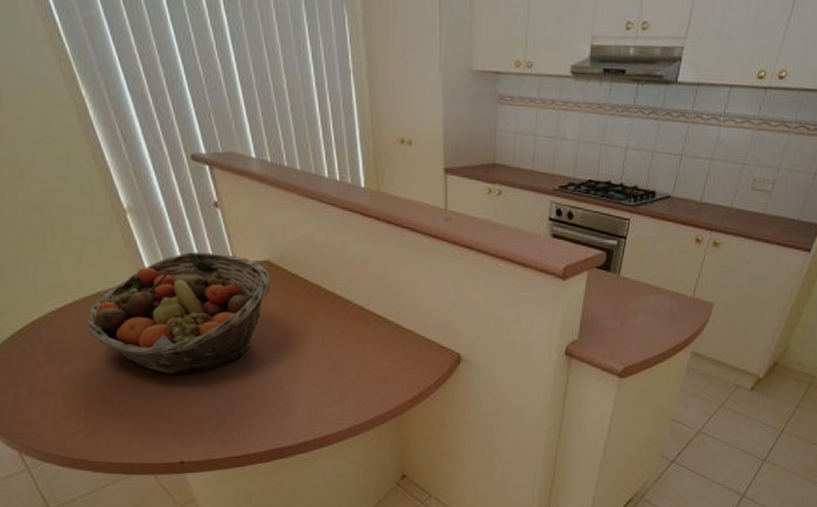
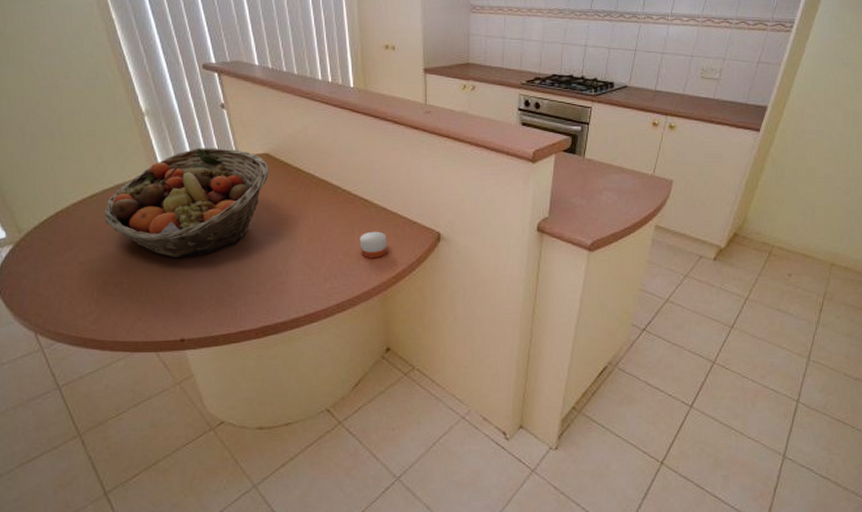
candle: none [373,351,403,381] -> present [360,231,388,259]

